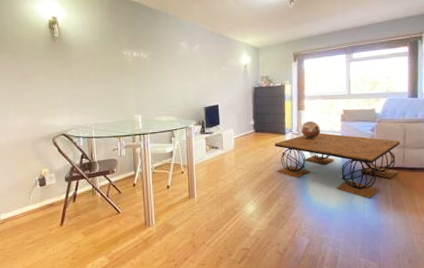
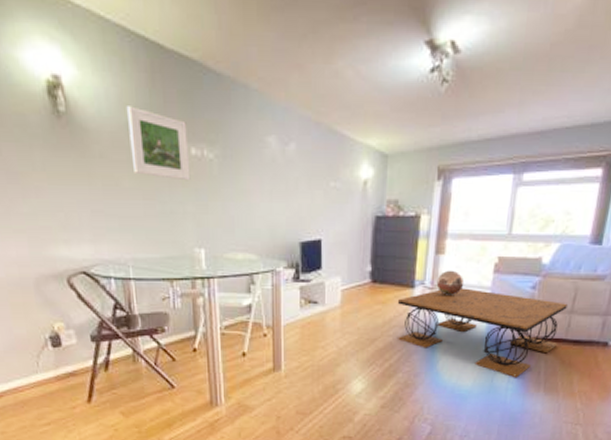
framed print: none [94,31,133,73] -> present [126,106,191,181]

